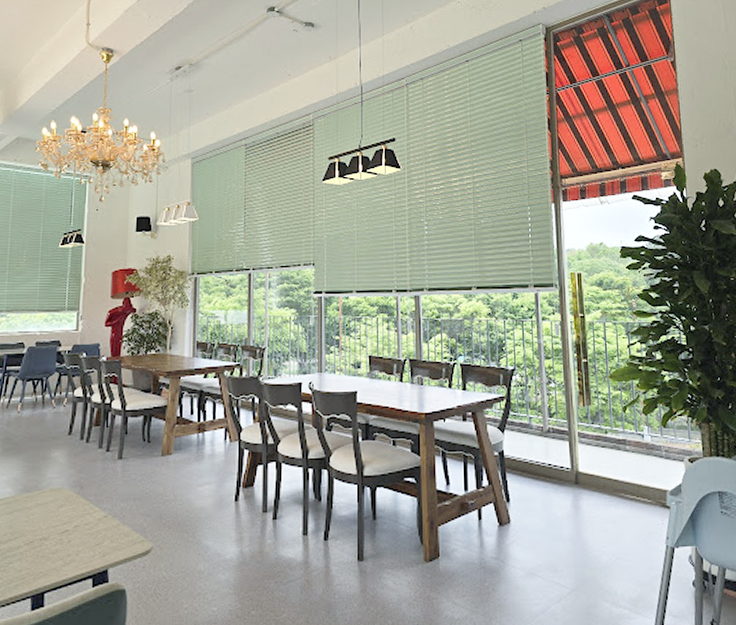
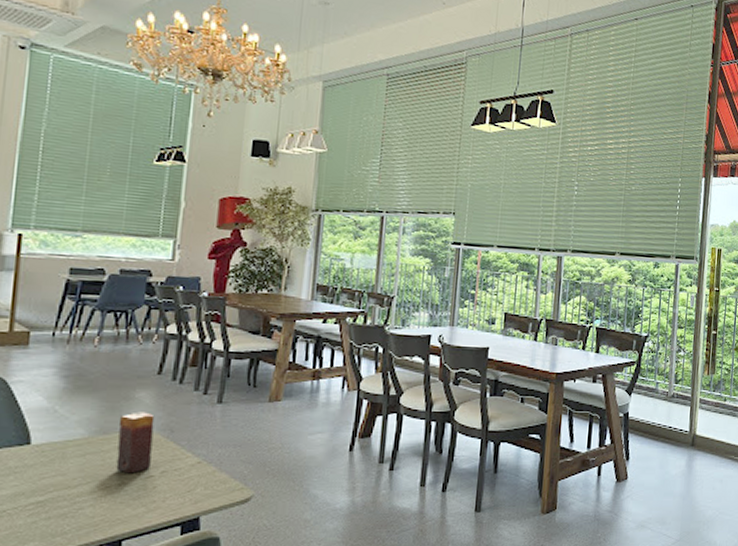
candle: none [37,470,67,529] -> present [116,411,155,474]

